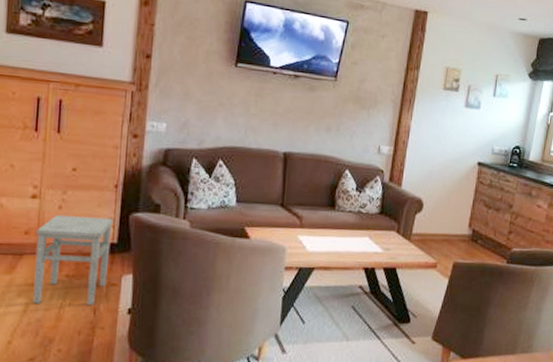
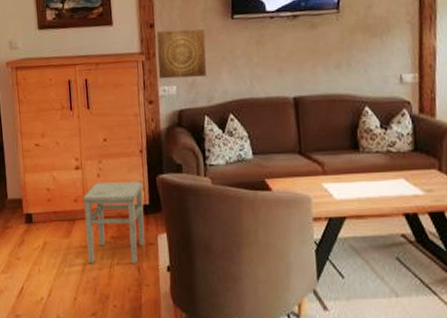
wall art: none [148,63,206,118] -> present [156,29,206,79]

